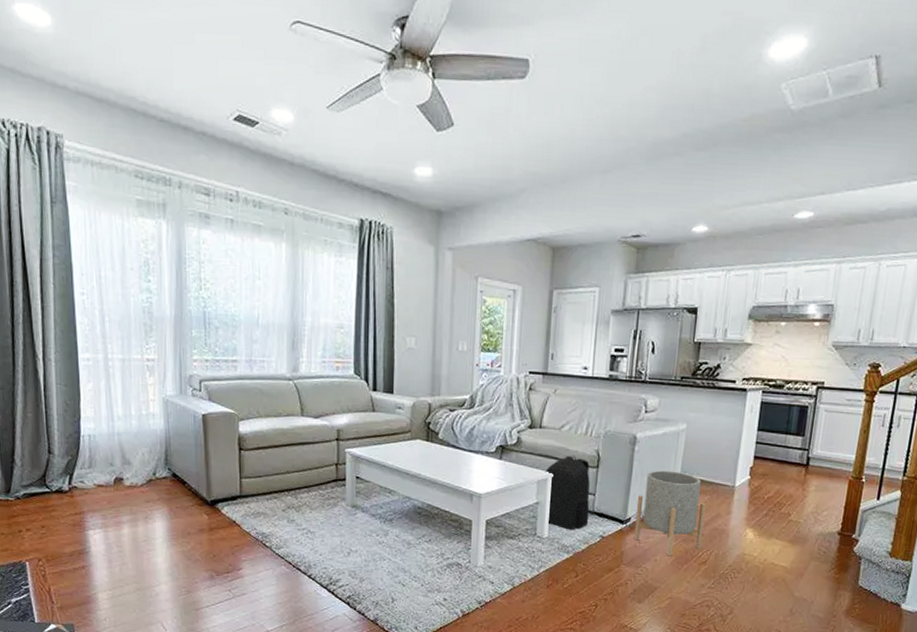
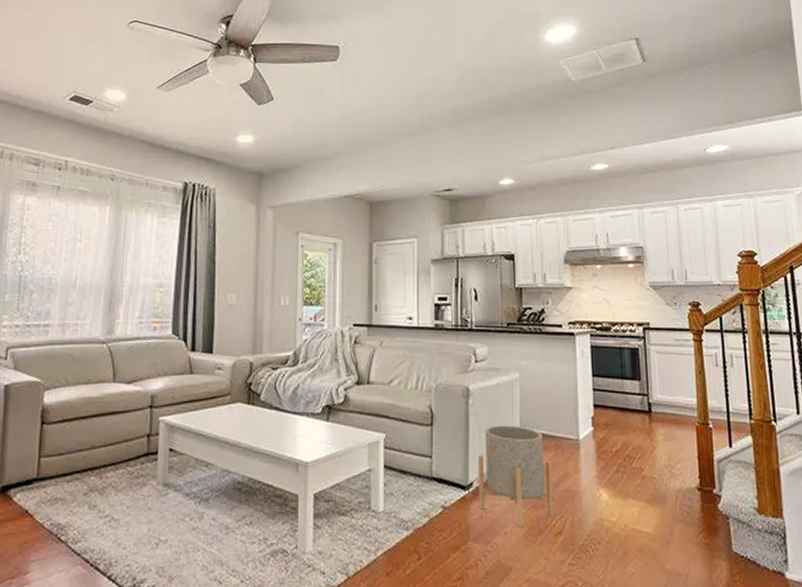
backpack: present [545,454,590,530] -> none [376,412,428,501]

